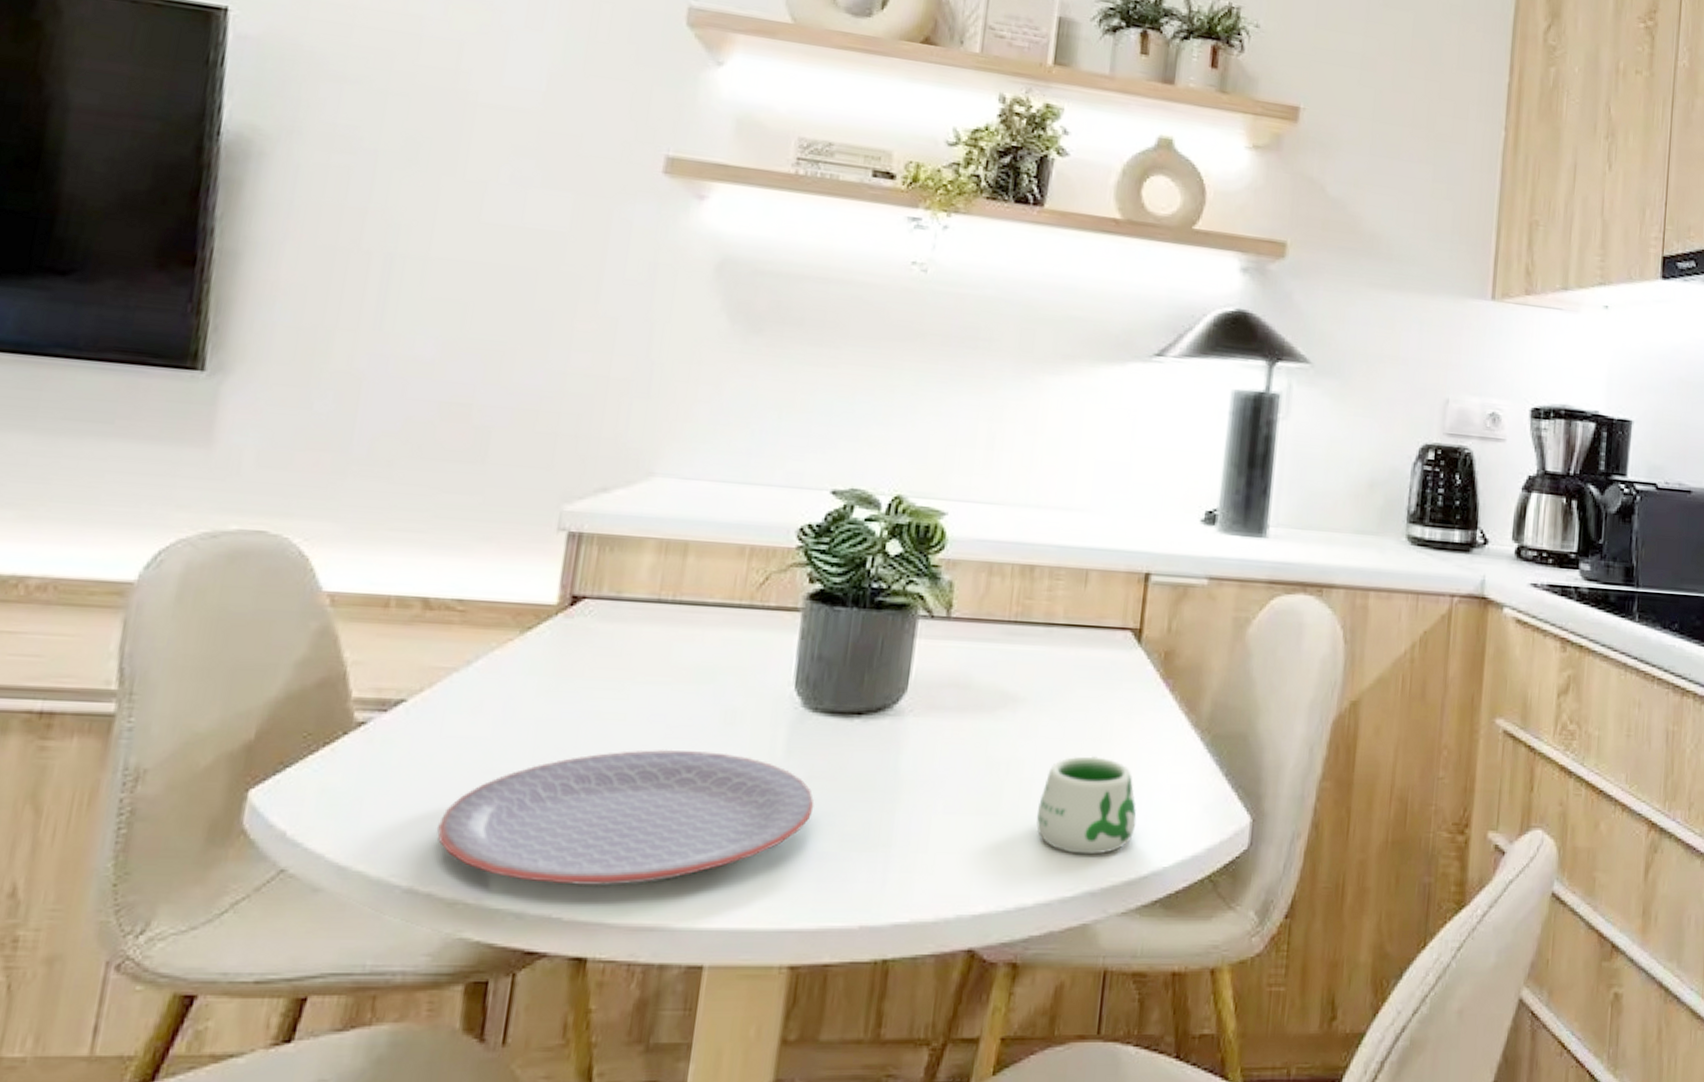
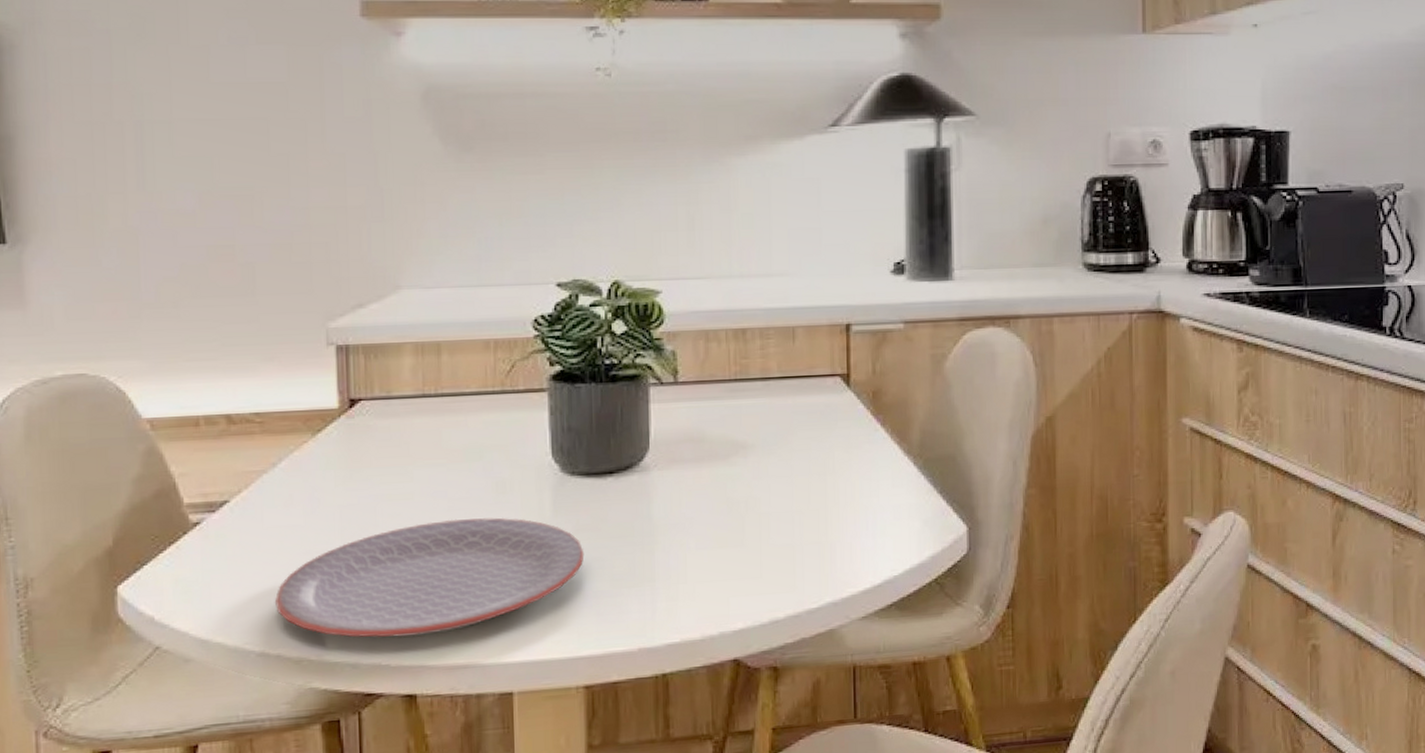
mug: present [1036,755,1137,855] -> none [777,487,865,572]

